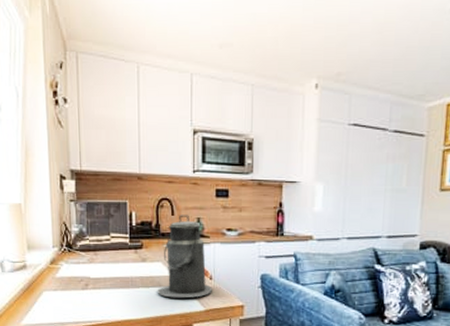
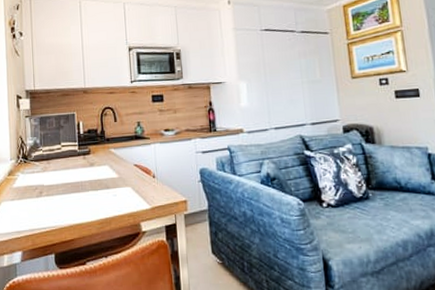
canister: present [157,215,212,298] -> none [105,120,156,199]

